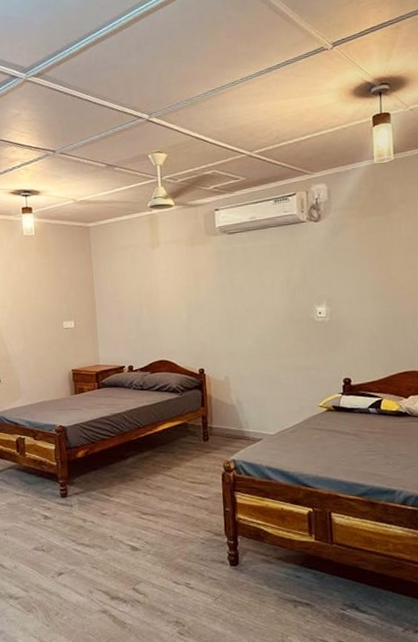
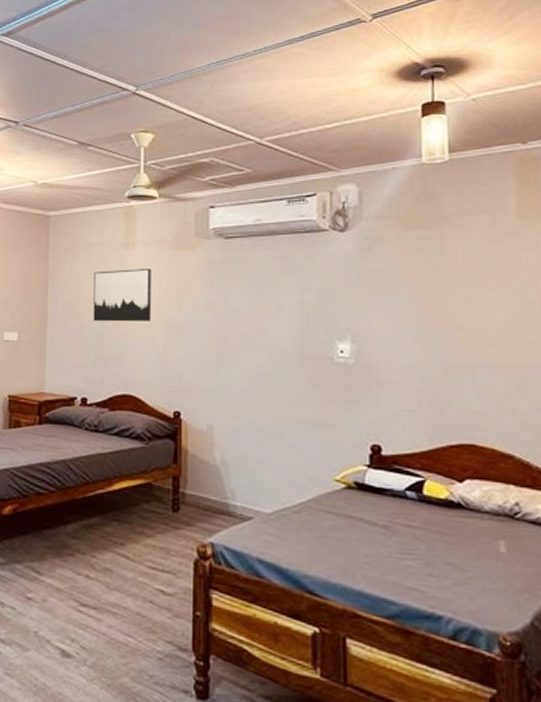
wall art: none [129,263,176,307] -> present [93,269,151,322]

